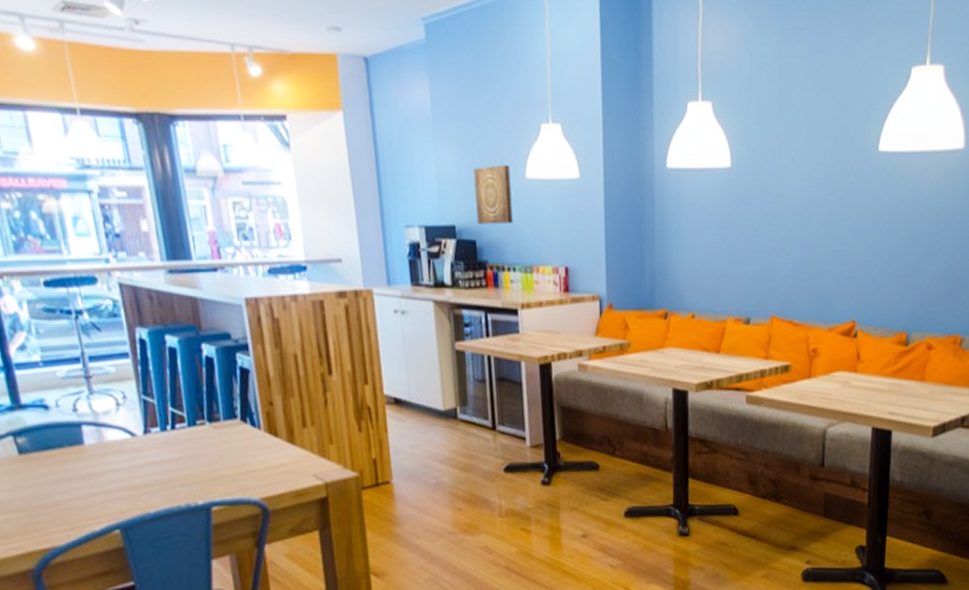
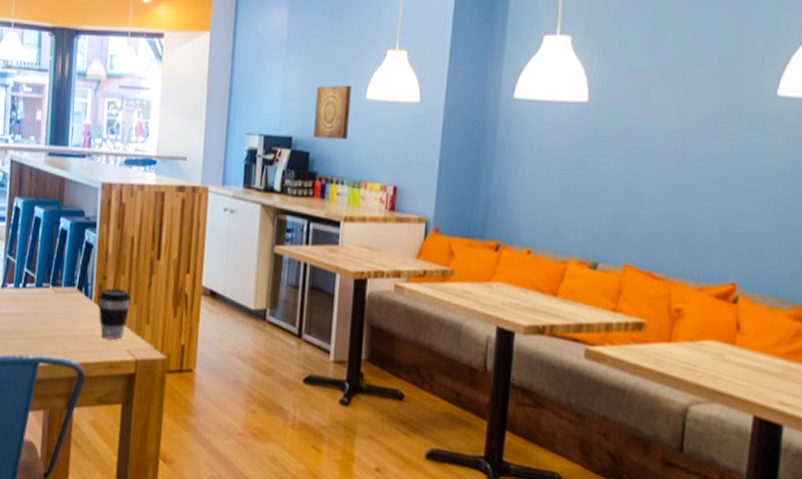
coffee cup: none [267,412,308,468] -> present [98,288,131,340]

